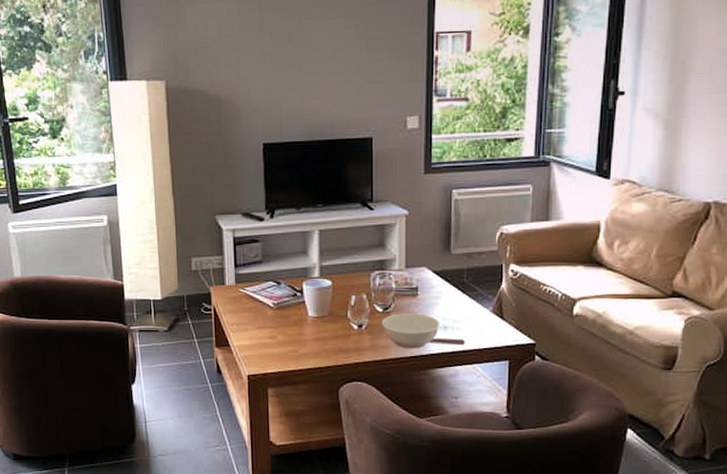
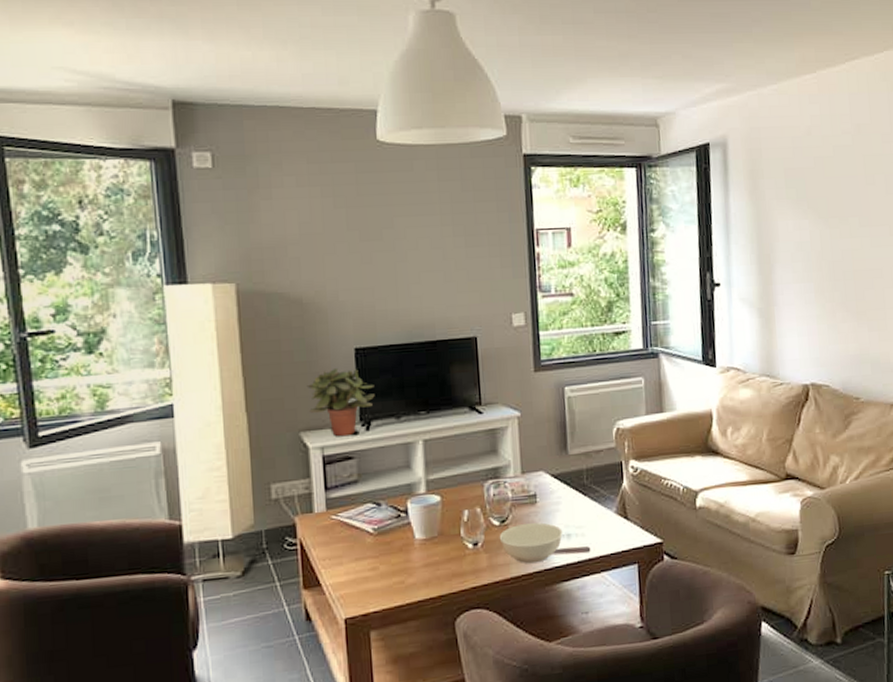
potted plant: none [222,161,279,222] -> present [306,369,375,437]

